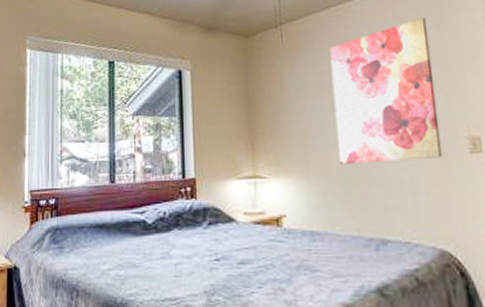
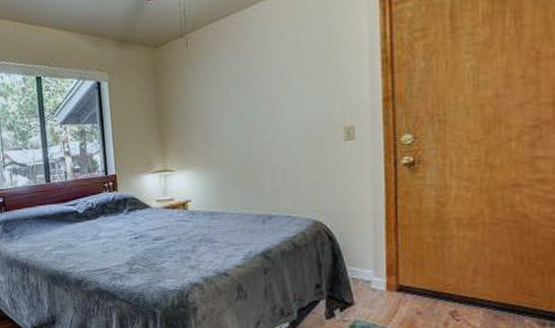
wall art: present [329,17,443,165] -> none [229,19,322,157]

